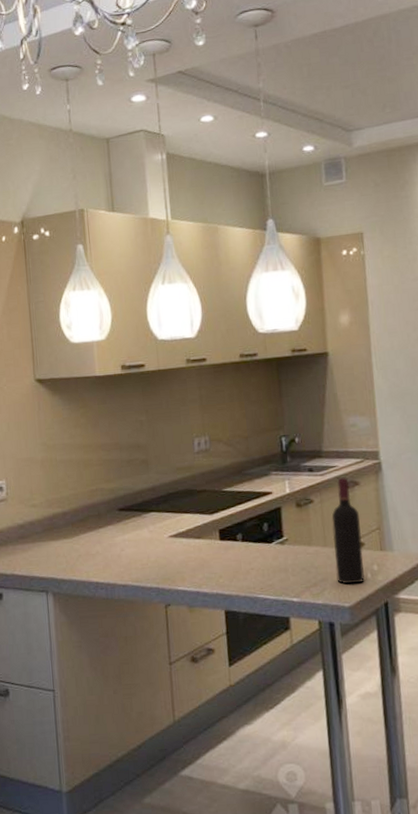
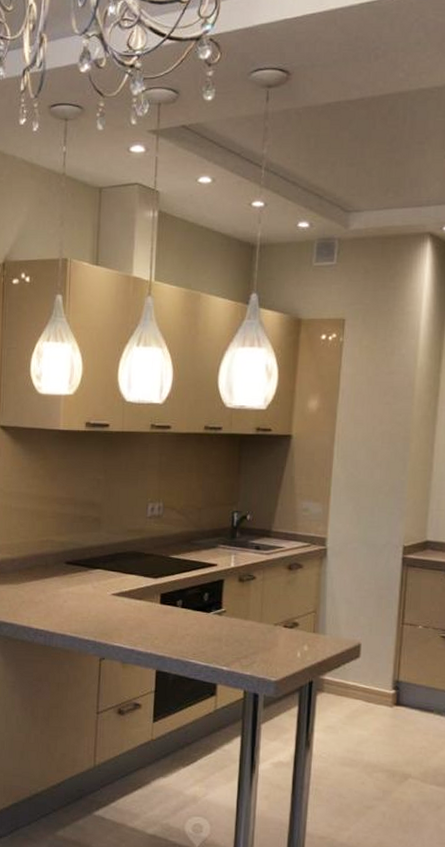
wine bottle: present [331,477,365,584] -> none [267,558,299,661]

